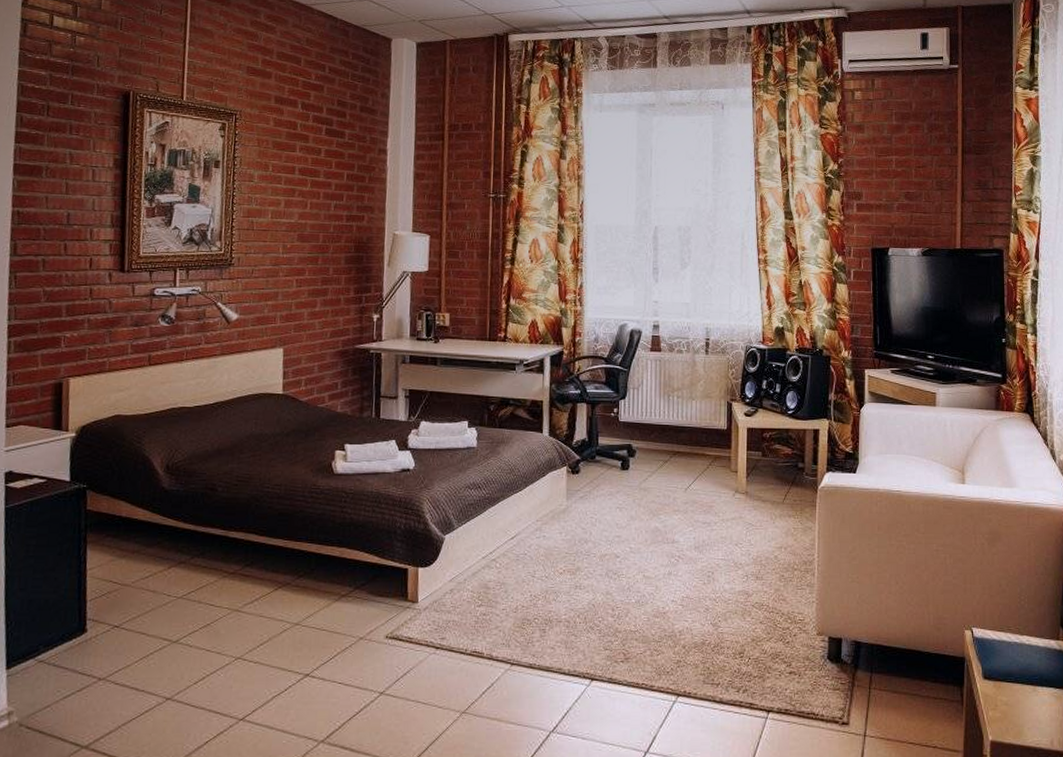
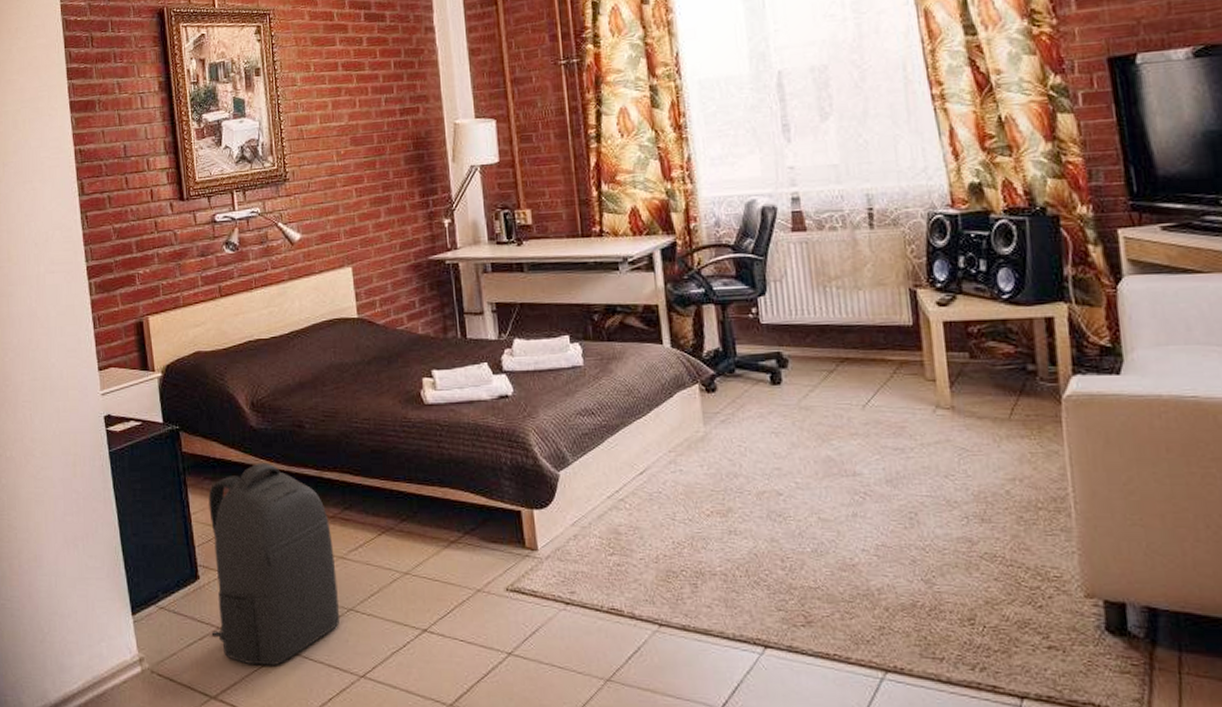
backpack: none [92,522,230,714] -> present [208,462,339,666]

